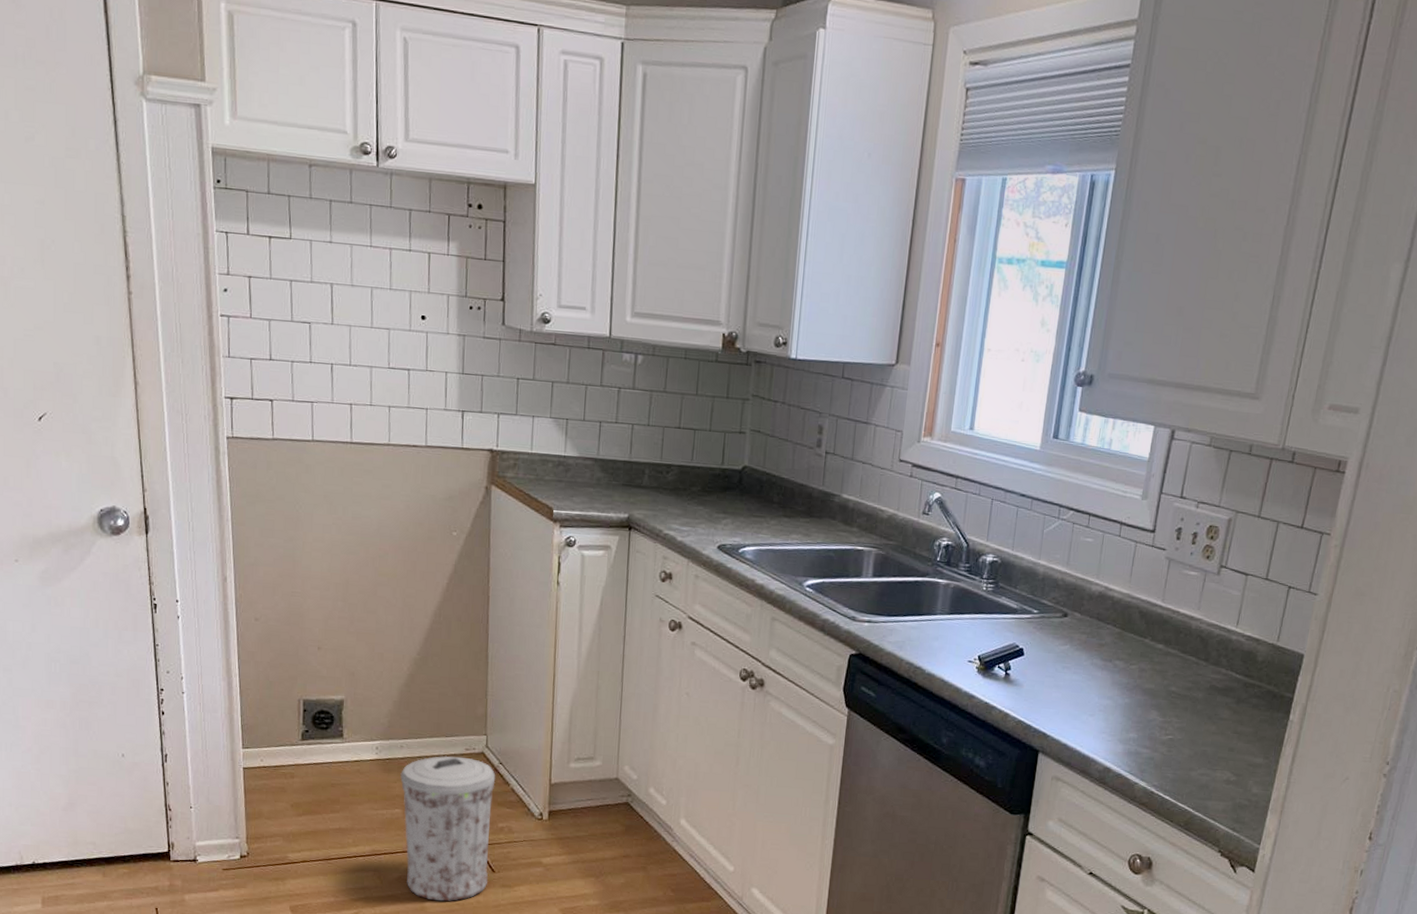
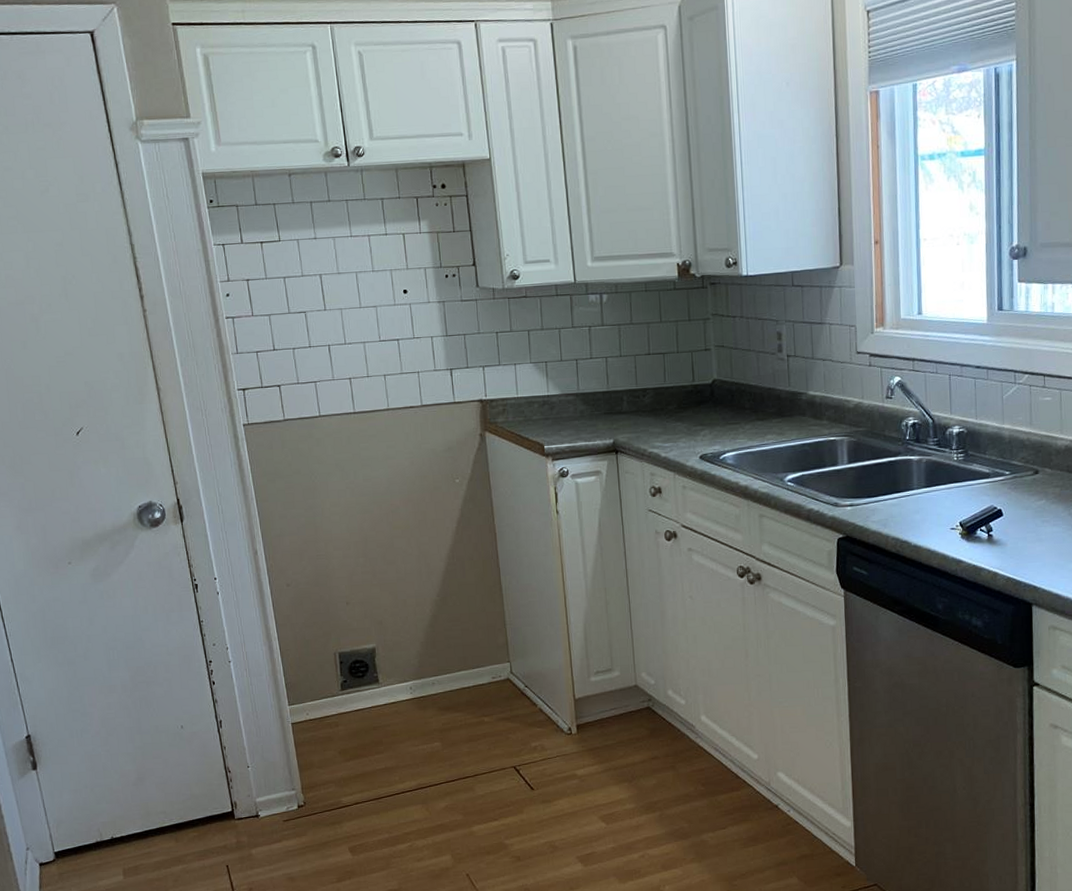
trash can: present [400,755,496,901] -> none [435,685,529,824]

